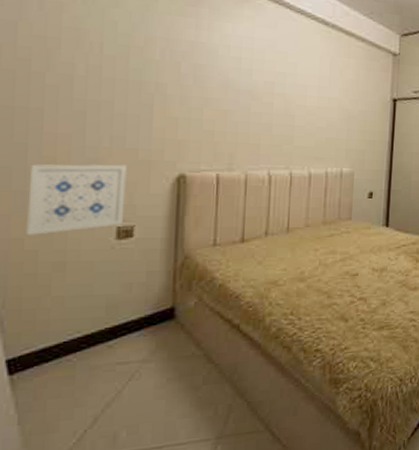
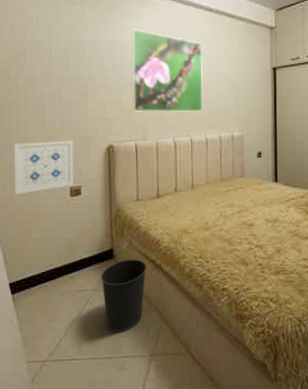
wastebasket: none [154,318,221,414] -> present [101,259,147,332]
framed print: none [216,31,313,141] -> present [131,28,203,113]

